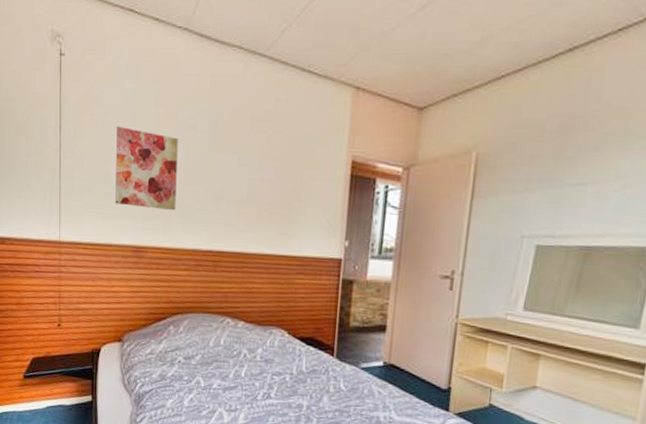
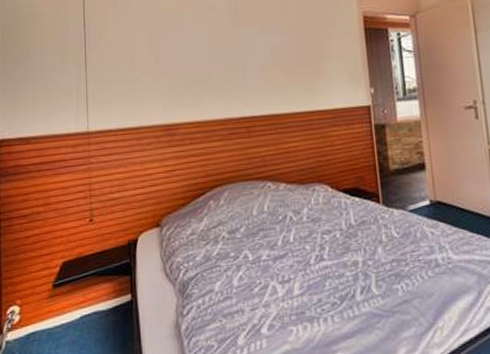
wall art: present [115,125,178,211] -> none [140,14,204,87]

